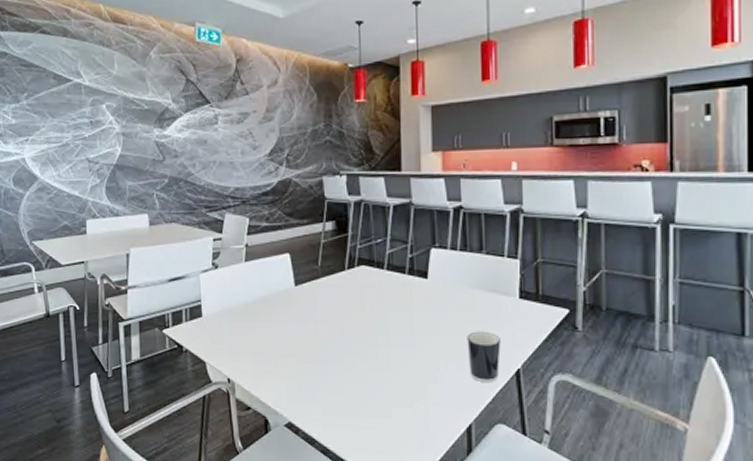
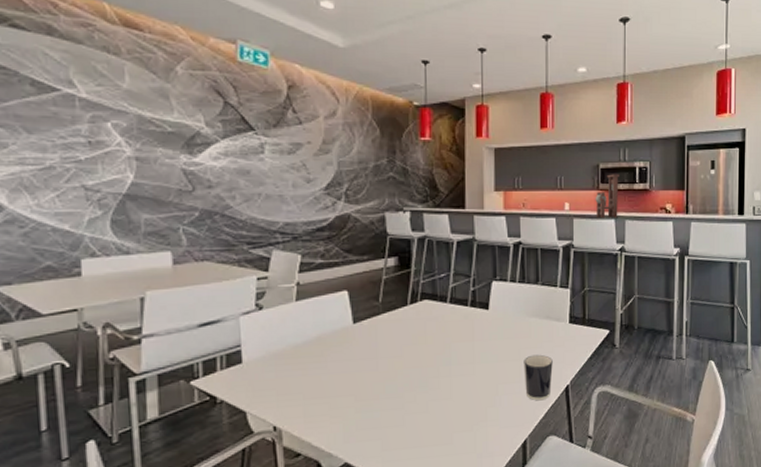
paper towel holder: none [548,127,579,179] -> present [595,174,619,219]

